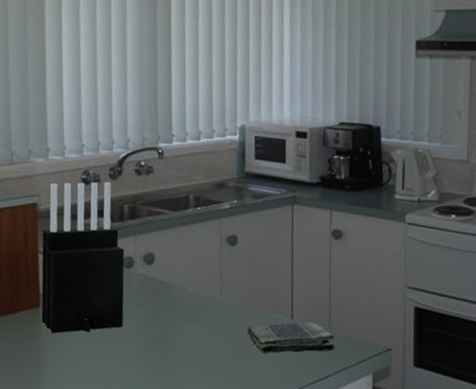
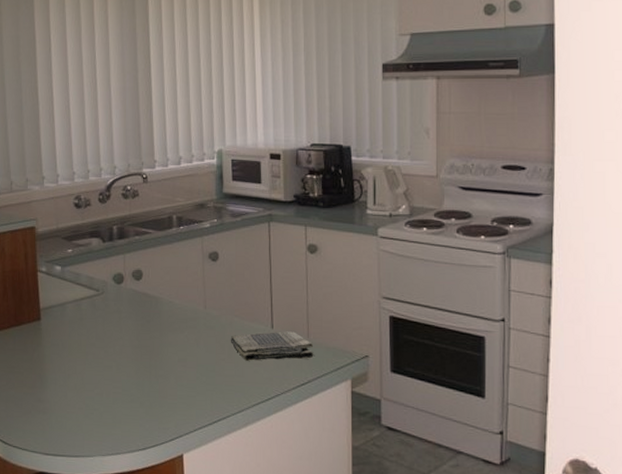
knife block: present [41,182,125,334] -> none [40,206,116,344]

